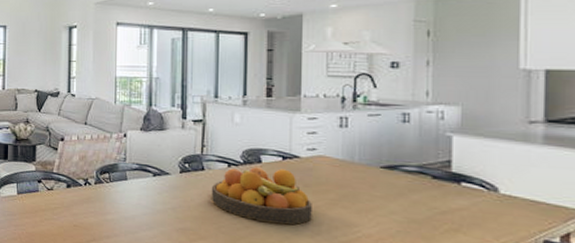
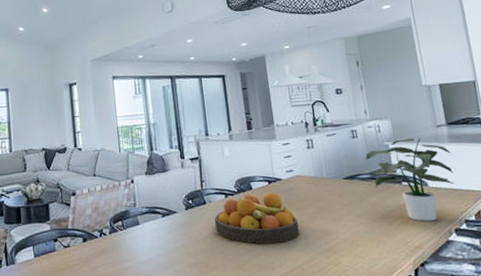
potted plant: none [414,131,543,234] -> present [365,137,455,221]

